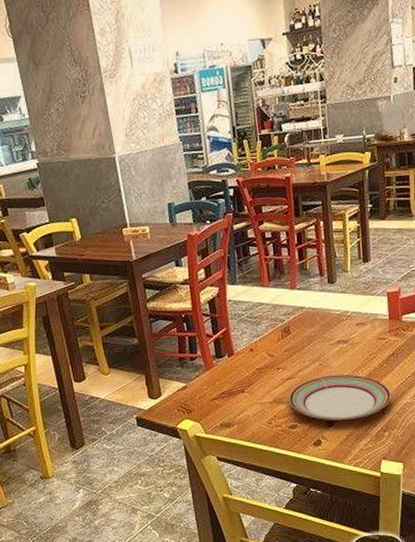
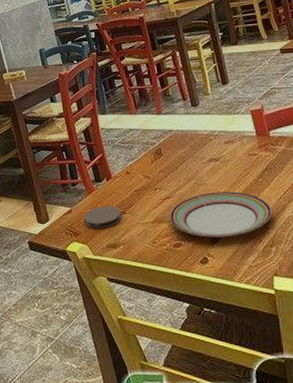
coaster: none [200,383,240,407] -> present [84,206,122,229]

